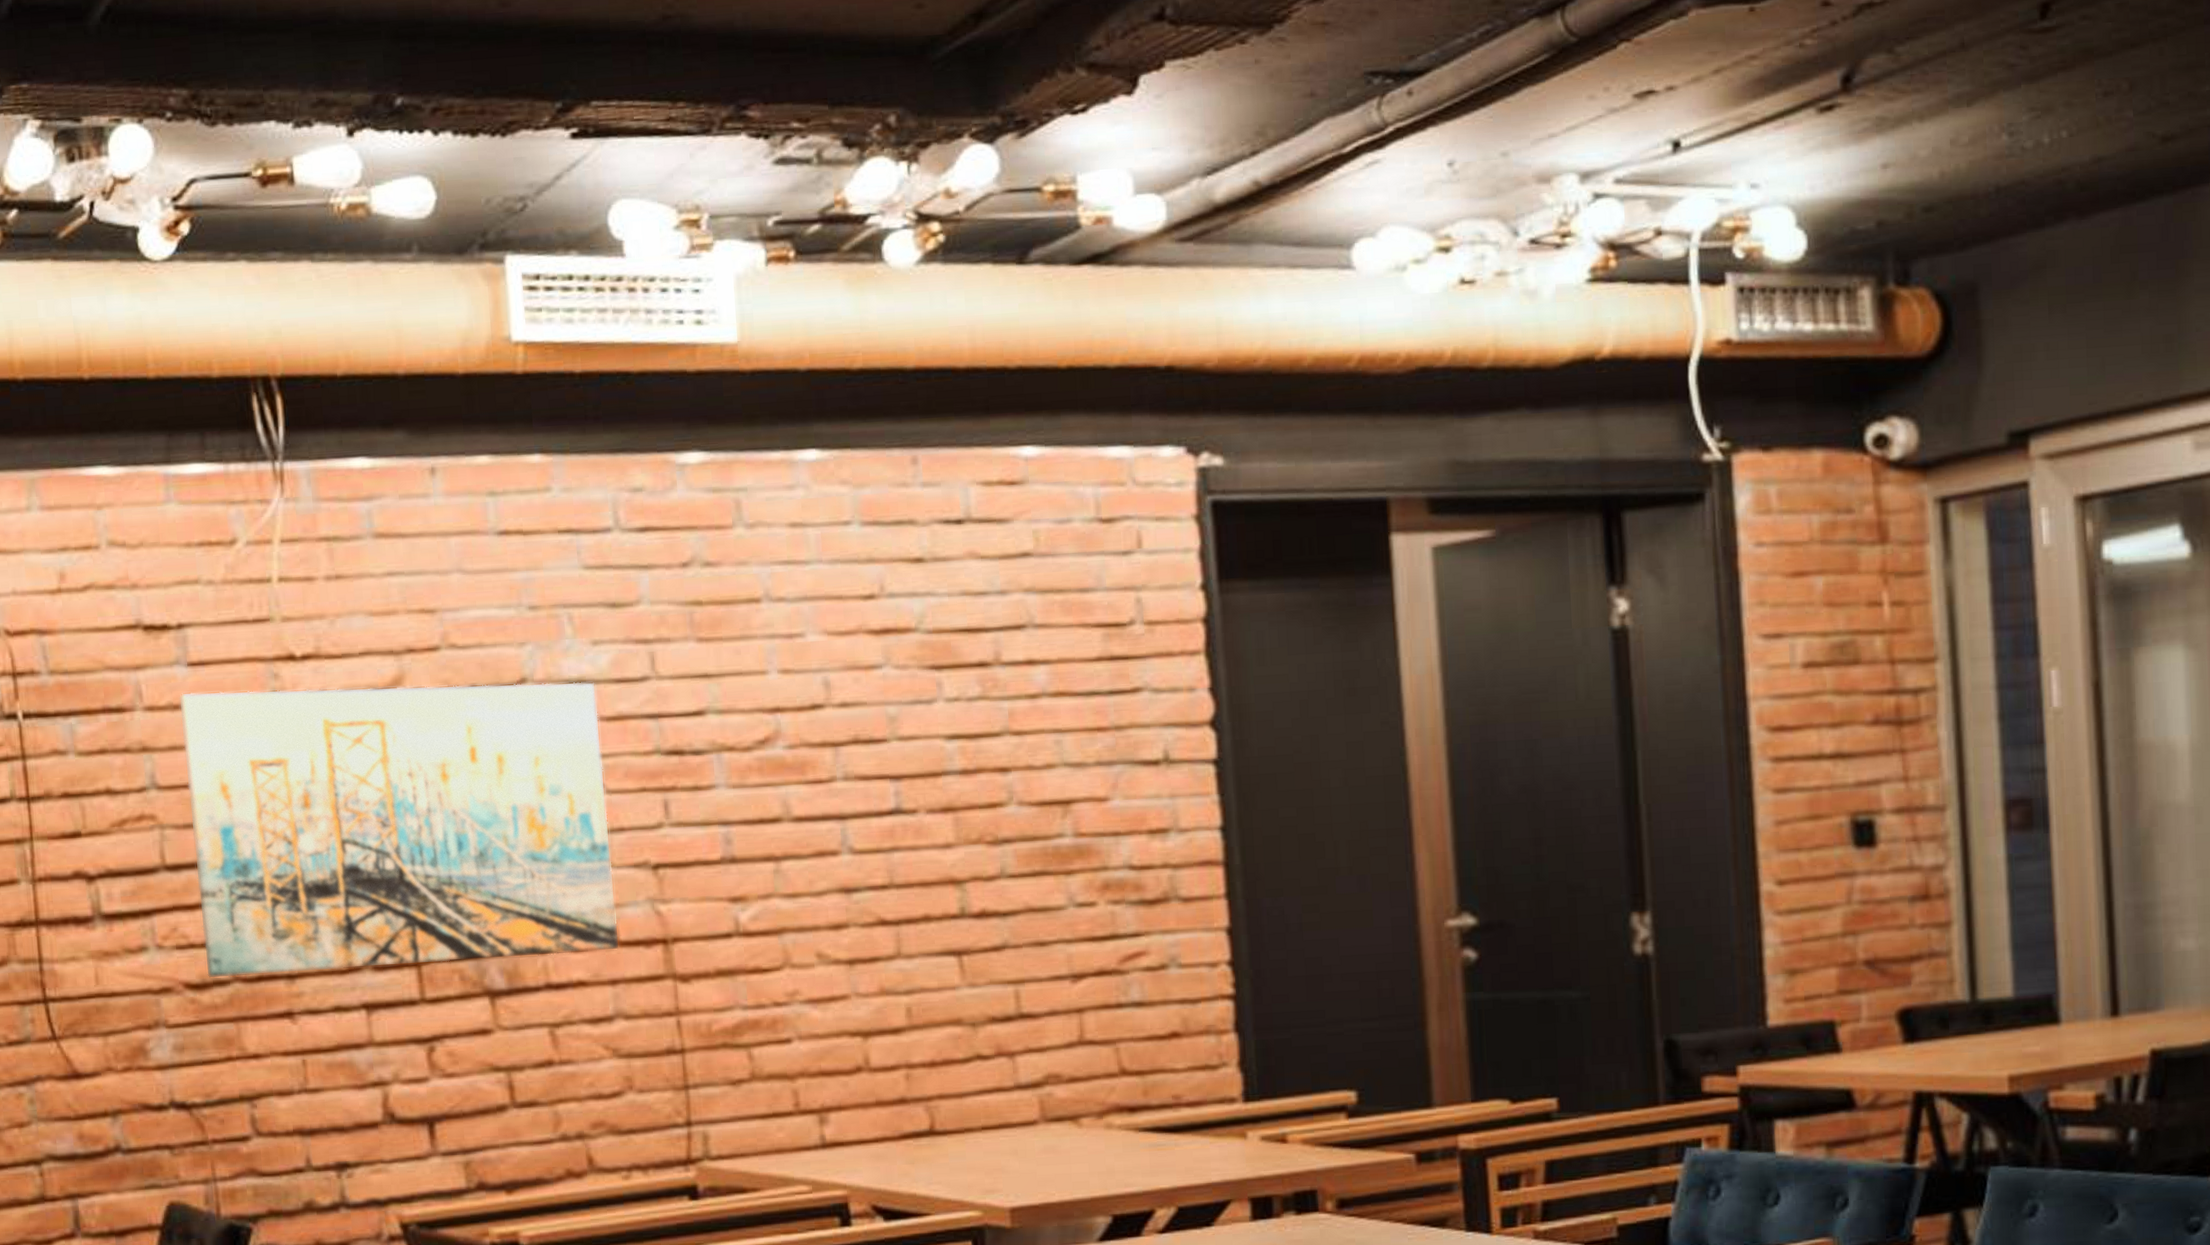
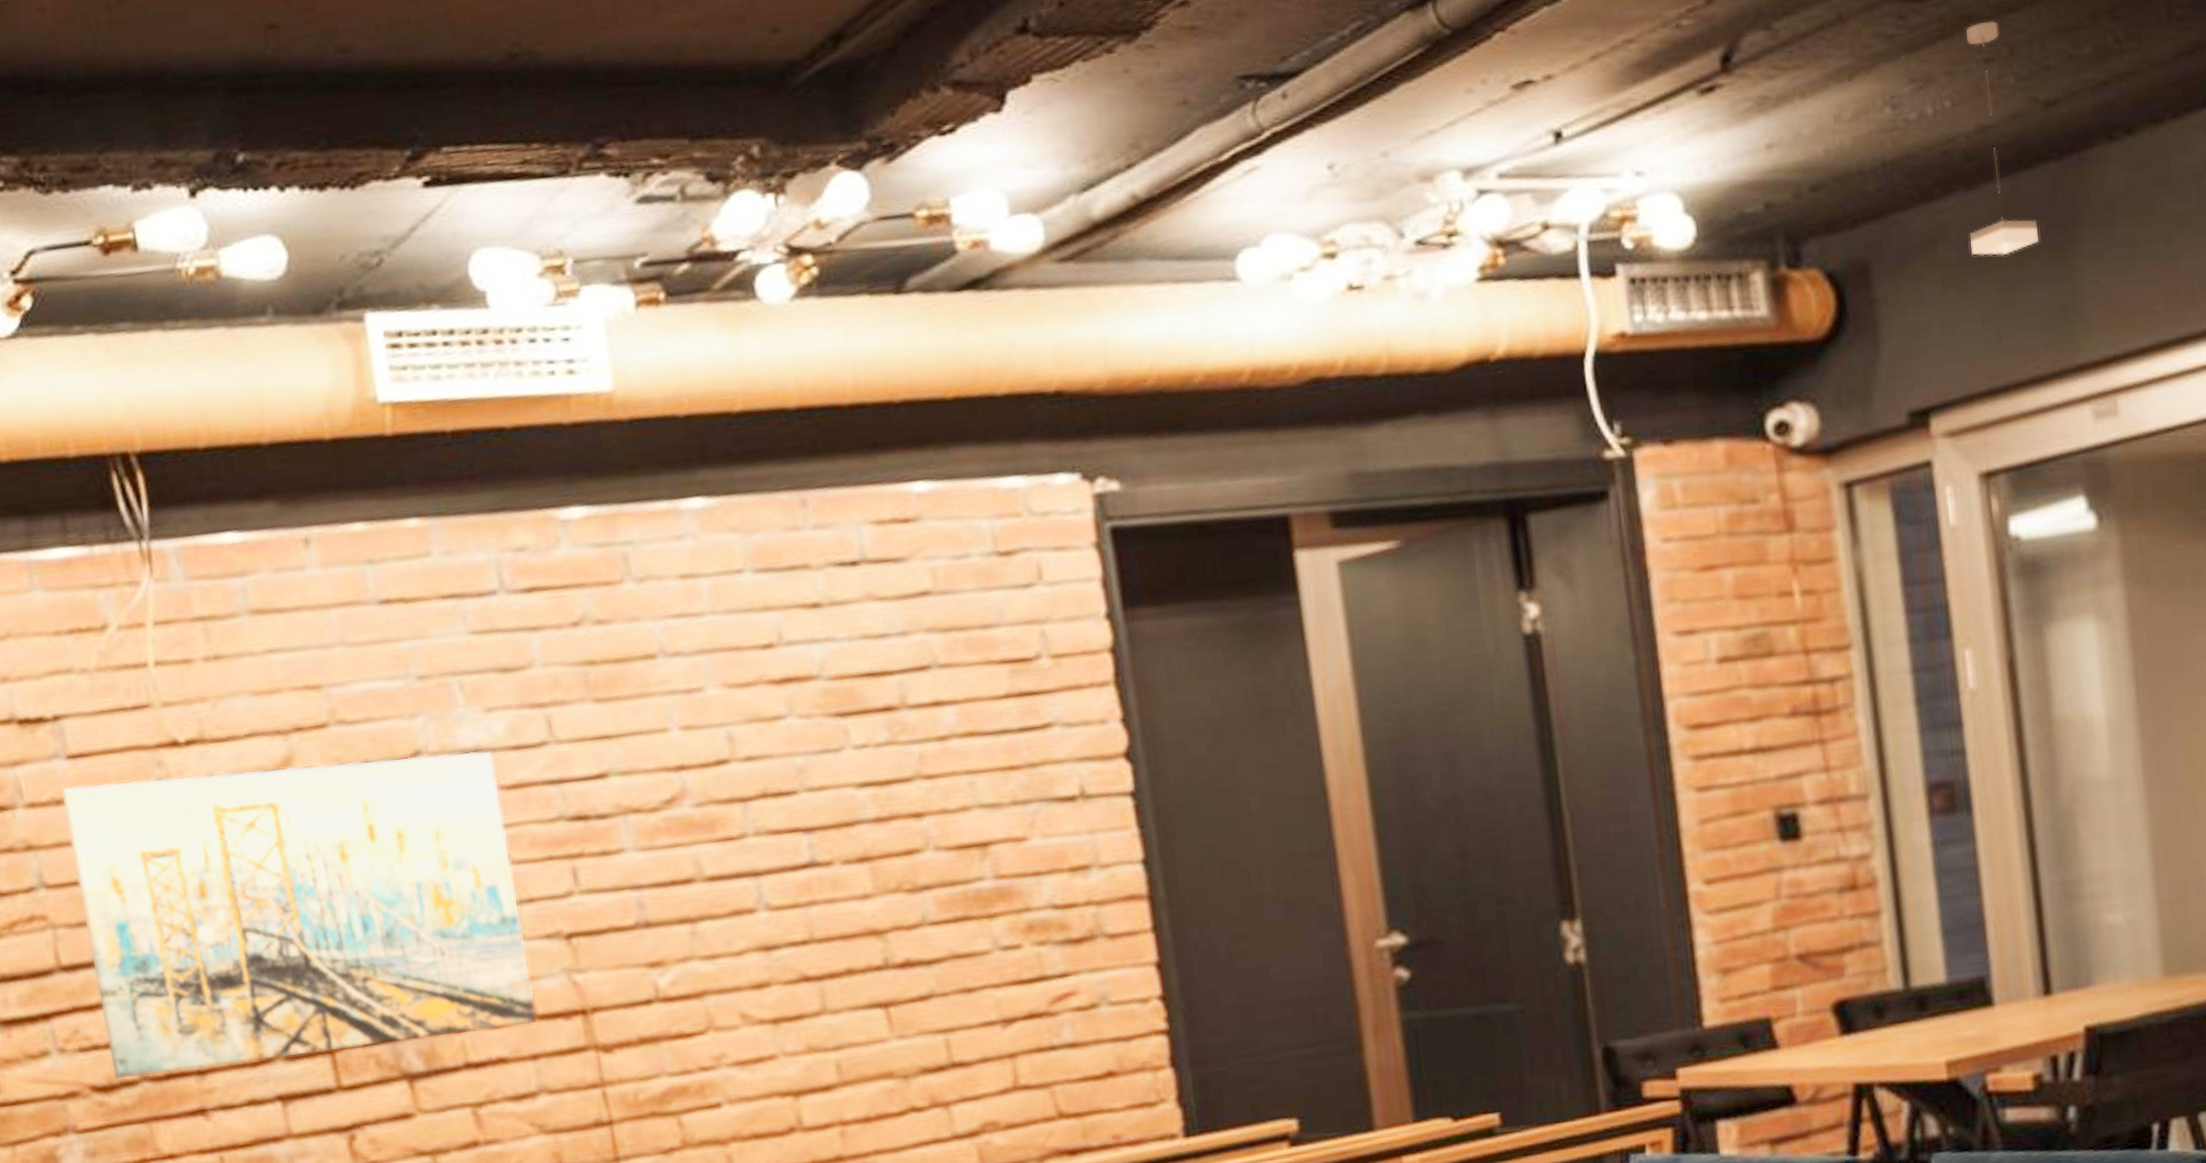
pendant lamp: none [2080,55,2148,285] -> present [1966,20,2039,256]

